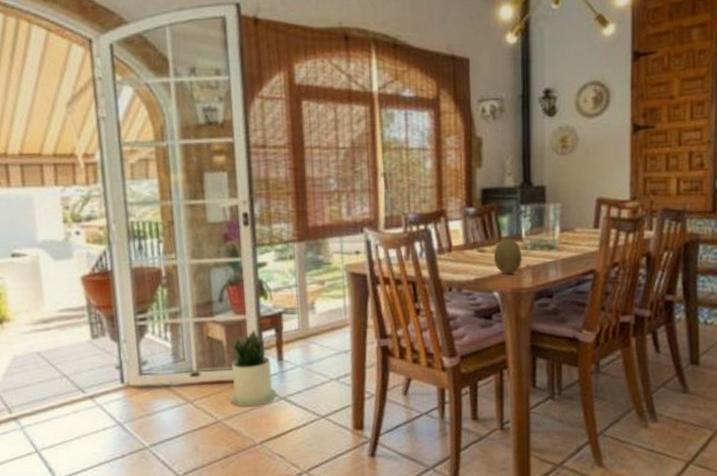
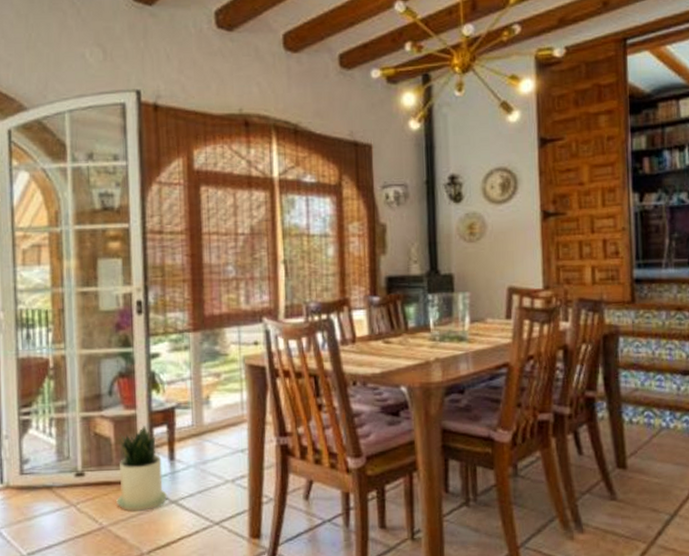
fruit: present [493,237,522,274] -> none [400,328,431,367]

